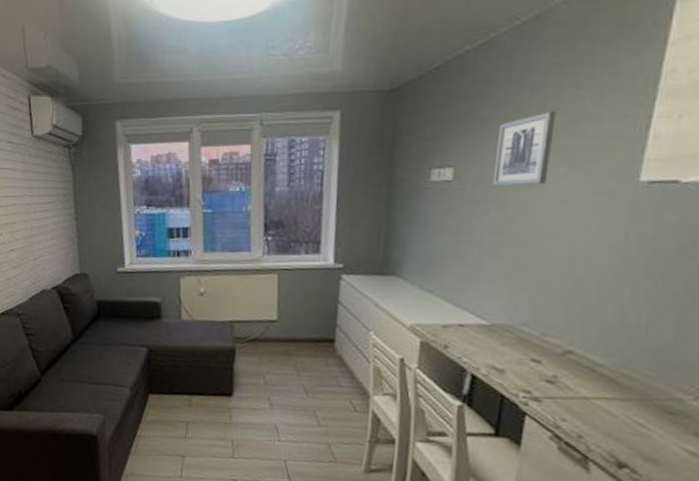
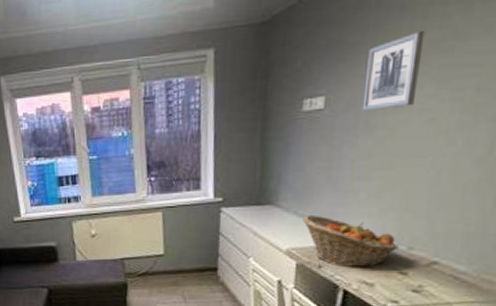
fruit basket: none [428,289,531,352] -> present [302,214,398,267]

